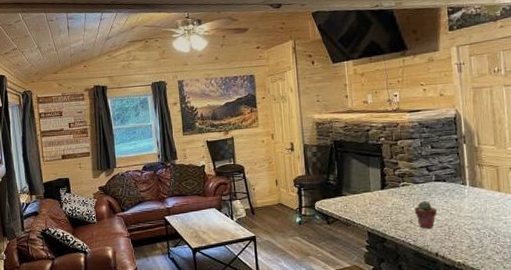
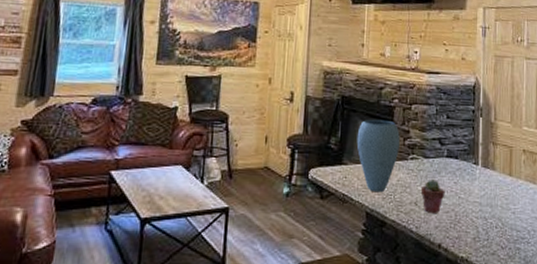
vase: none [351,156,391,216] -> present [356,119,400,193]

